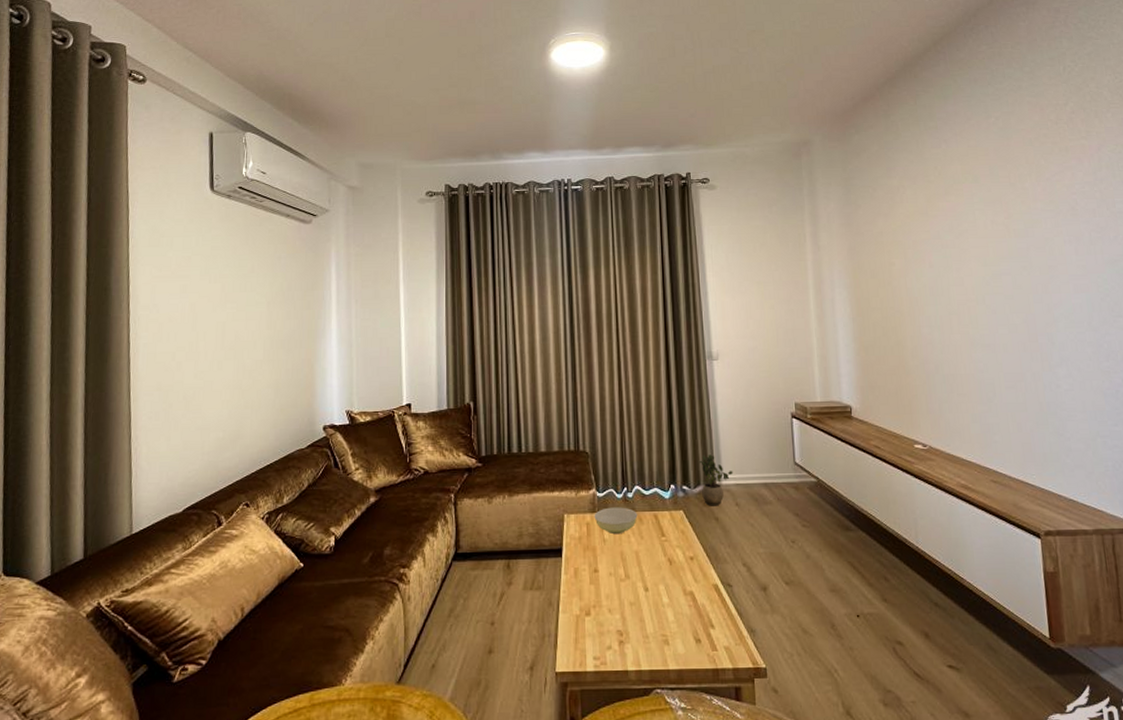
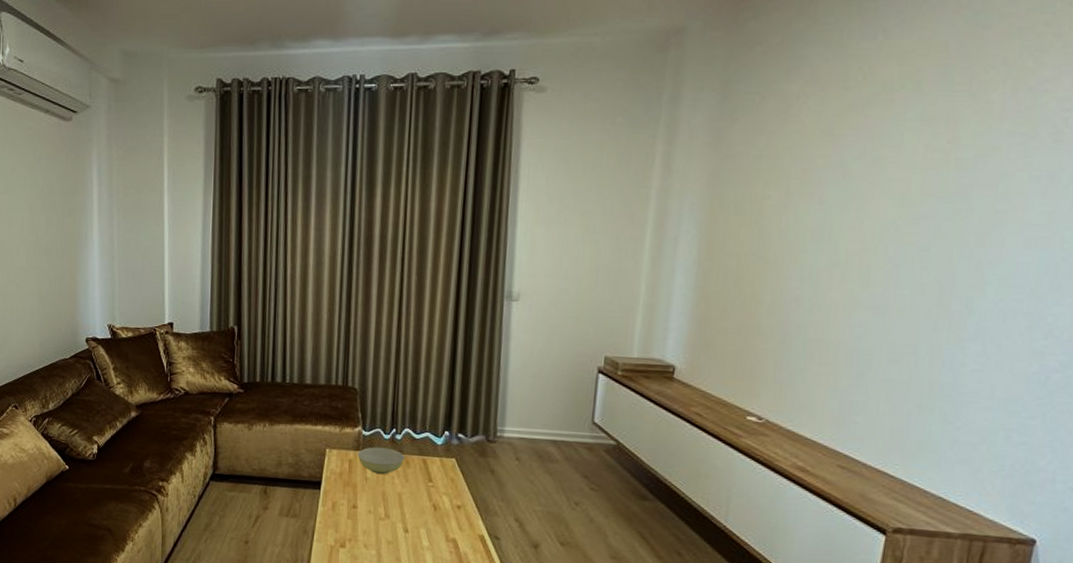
potted plant: present [699,455,733,506] -> none [479,403,519,458]

